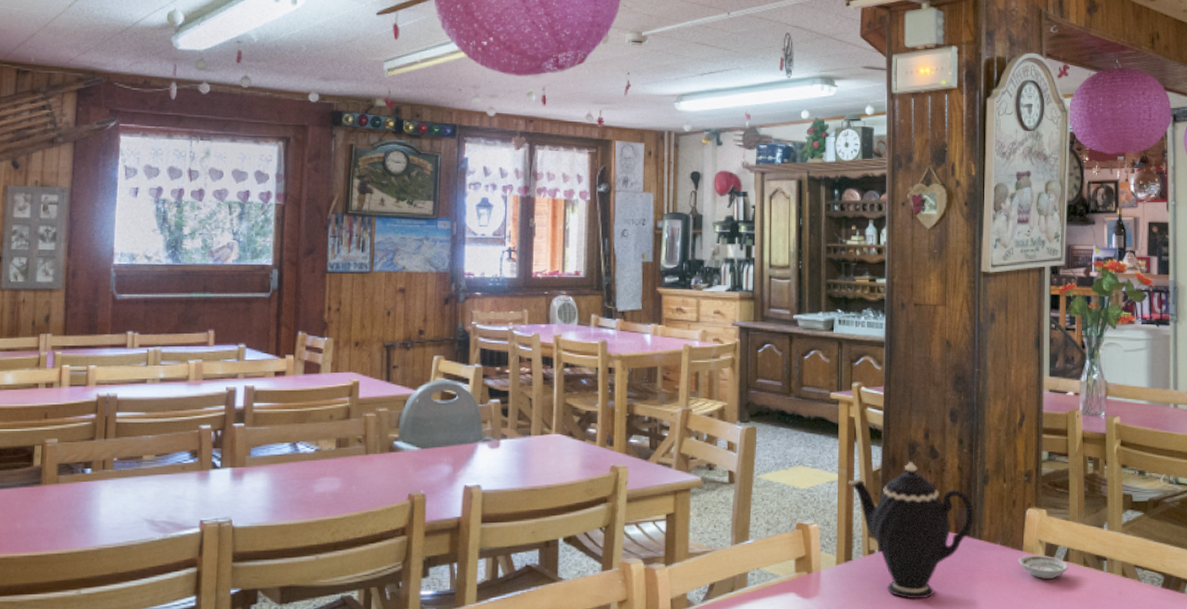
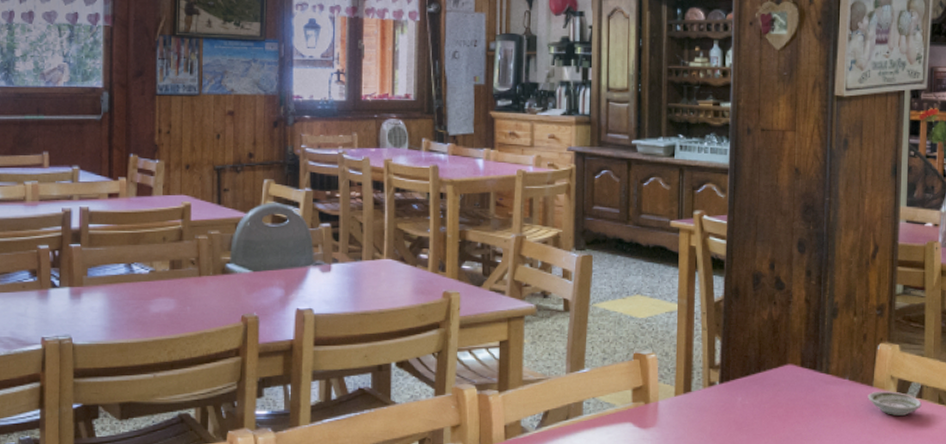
teapot: present [848,462,975,600] -> none [688,293,823,433]

